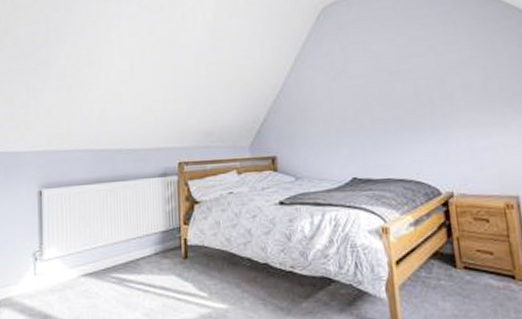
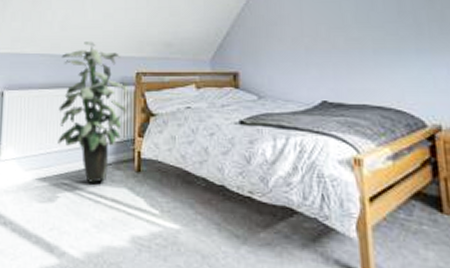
indoor plant: none [101,133,171,274] -> present [58,40,127,183]

